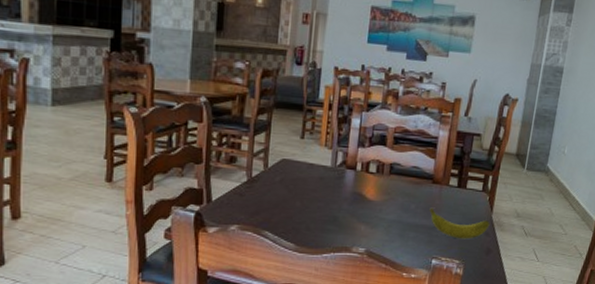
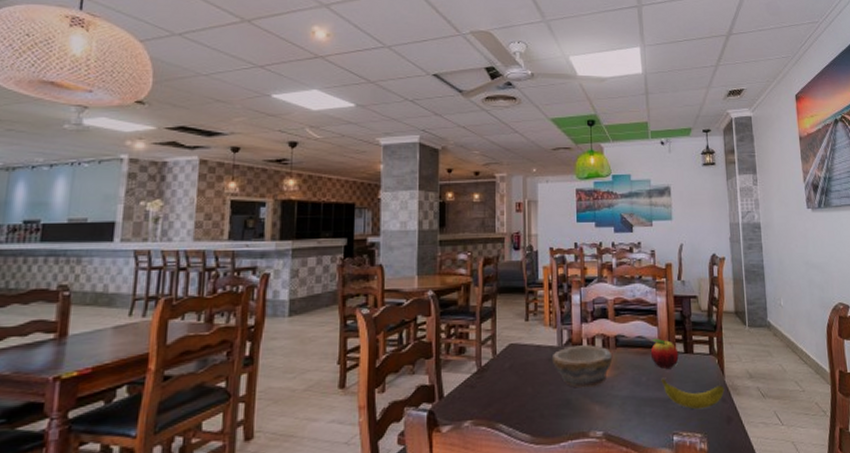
bowl: none [323,168,386,209] -> present [551,345,613,388]
fruit: none [423,170,452,200] -> present [650,338,679,369]

